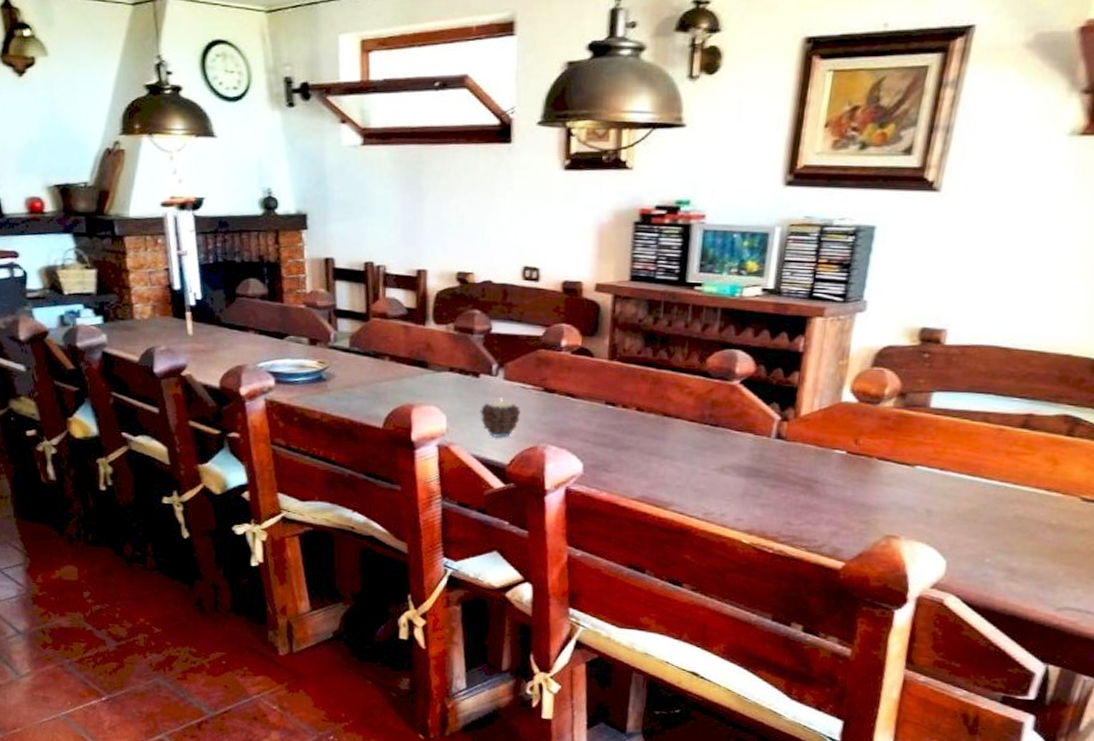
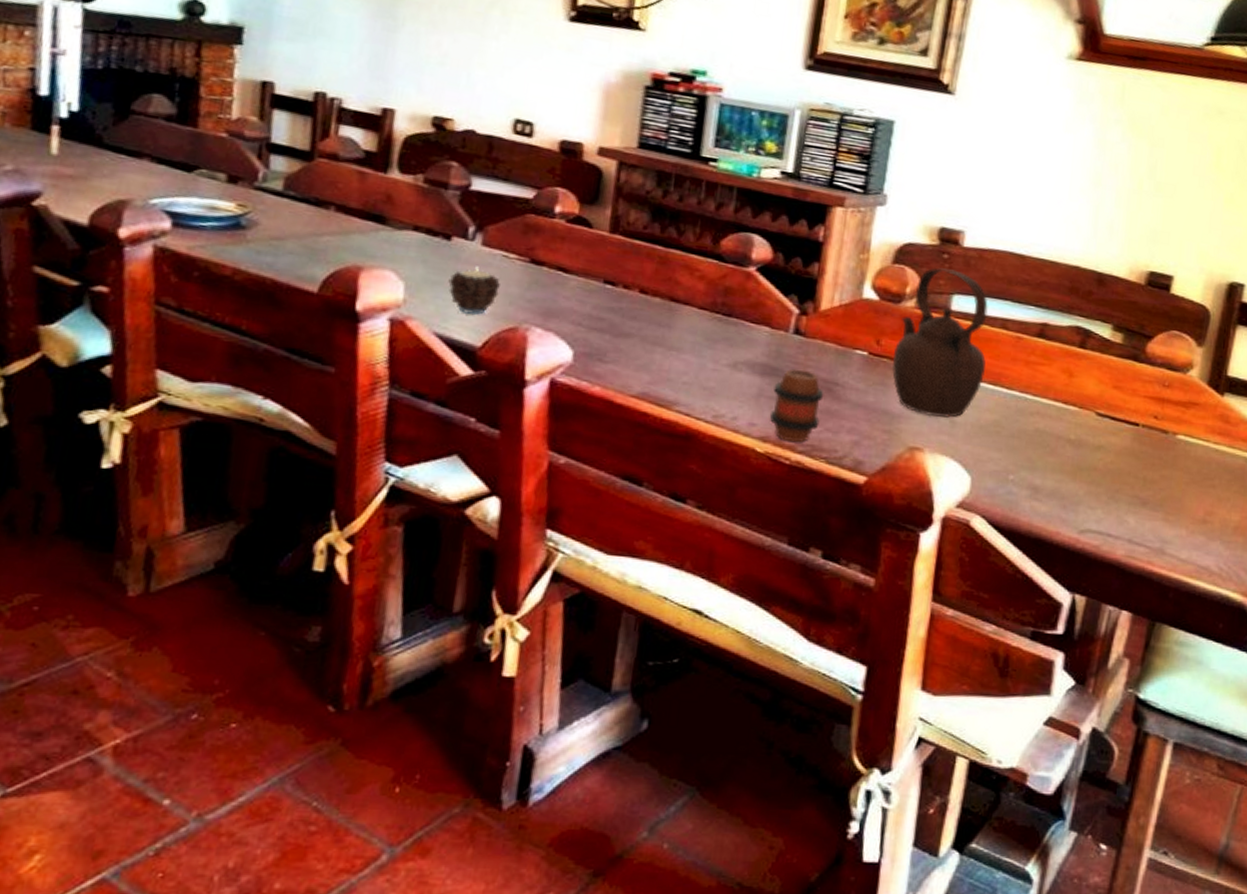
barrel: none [753,469,805,535] -> present [769,368,824,443]
teapot: none [869,367,969,508] -> present [891,267,988,418]

